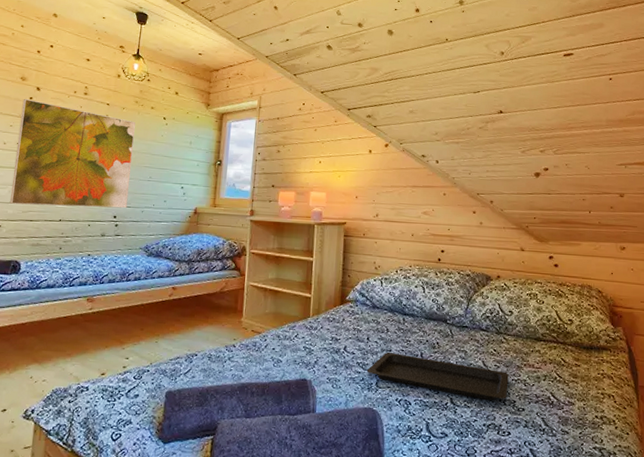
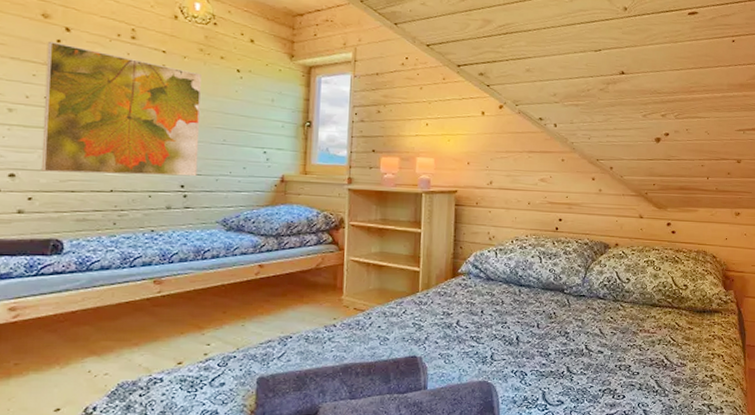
serving tray: present [366,351,509,401] -> none [480,324,625,367]

